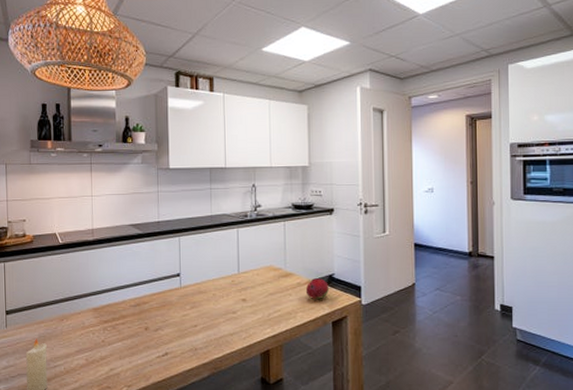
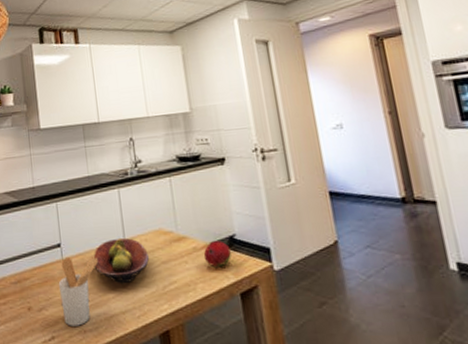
utensil holder: none [175,285,214,345] -> present [58,255,99,326]
fruit bowl: none [209,271,258,311] -> present [93,237,149,284]

